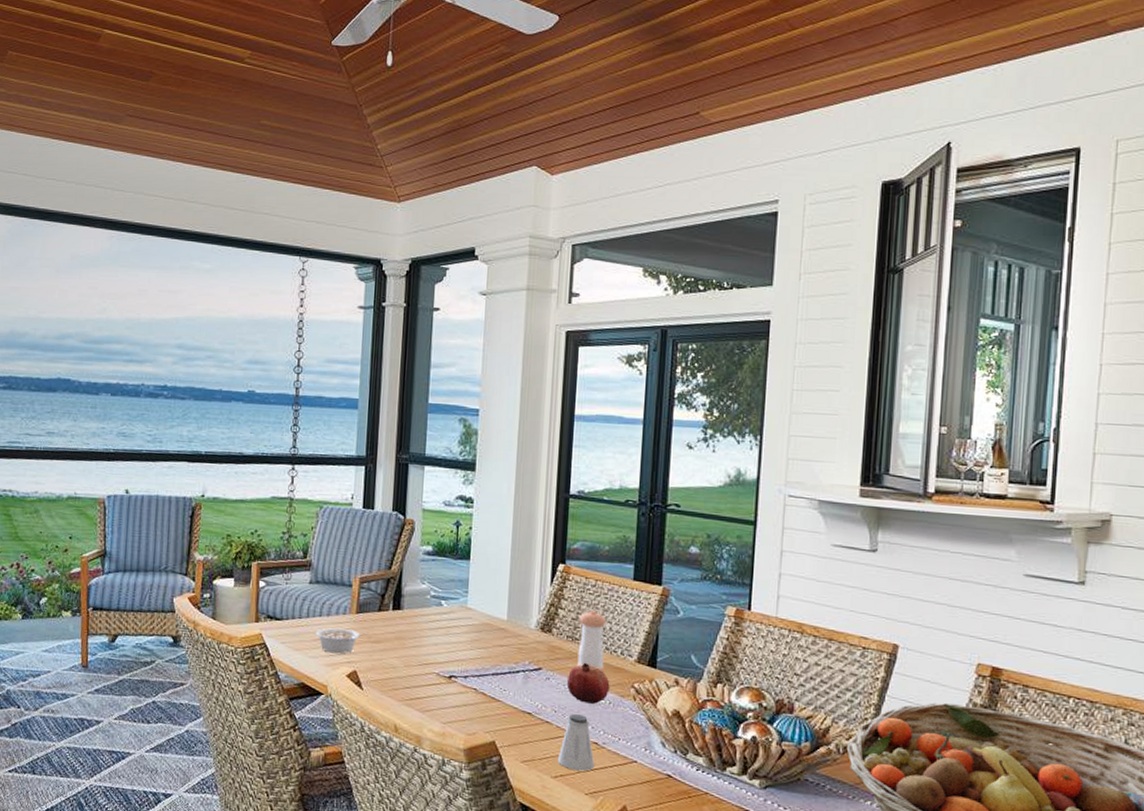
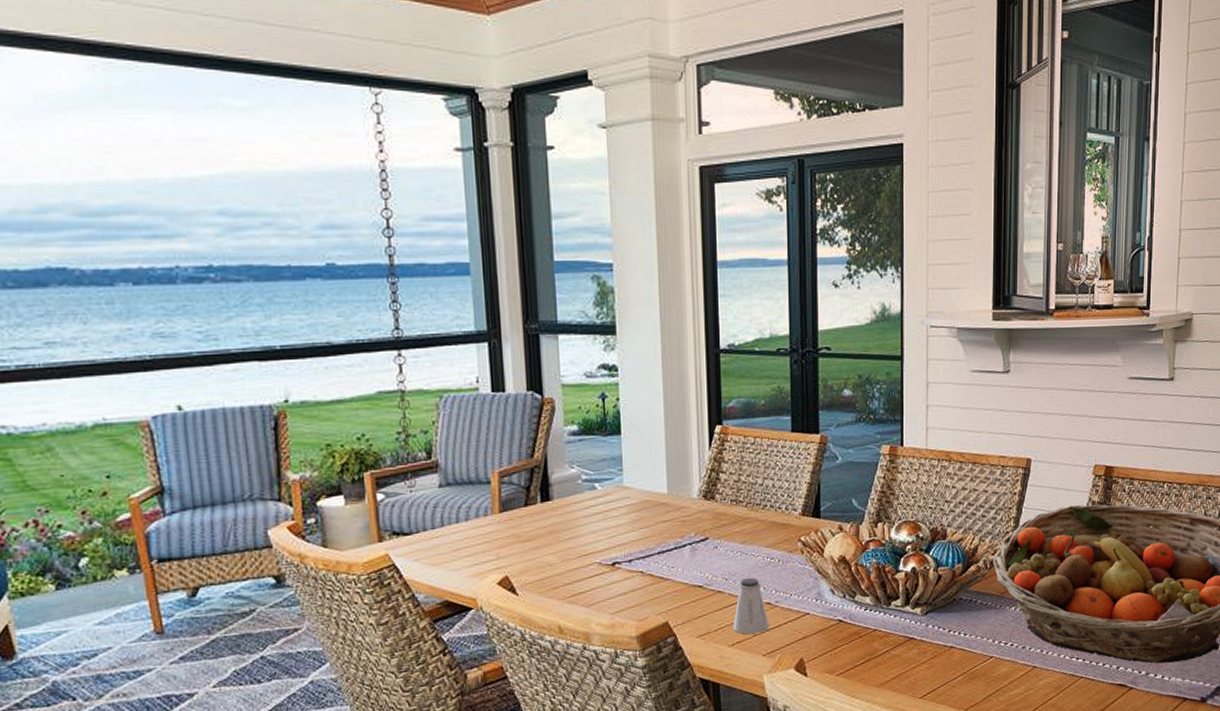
legume: present [315,628,368,654] -> none [454,531,516,562]
fruit: present [566,662,610,704] -> none [734,523,778,566]
pepper shaker: present [576,610,607,672] -> none [741,469,772,531]

